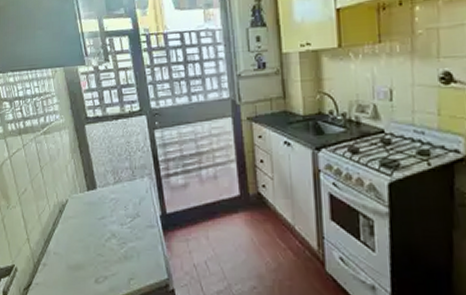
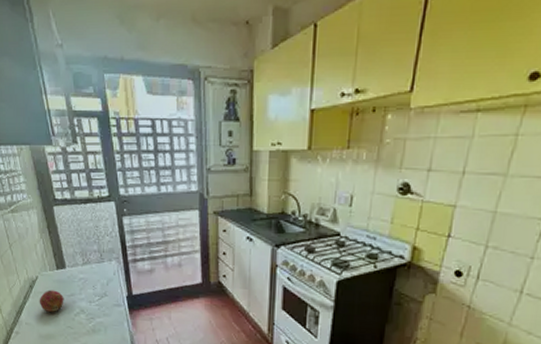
fruit: none [68,213,95,238] -> present [39,289,64,312]

